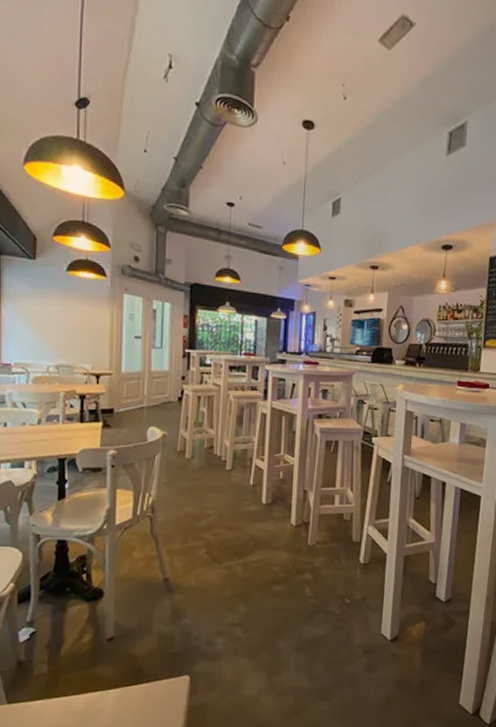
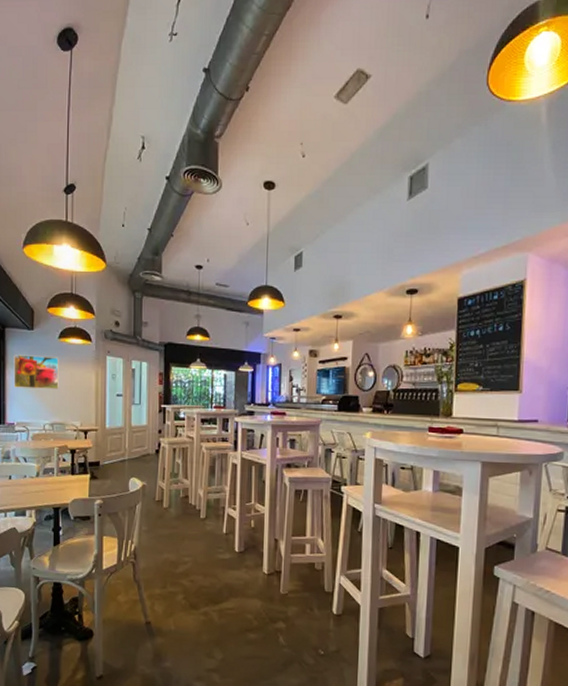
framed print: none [10,286,67,328] -> present [14,355,59,389]

